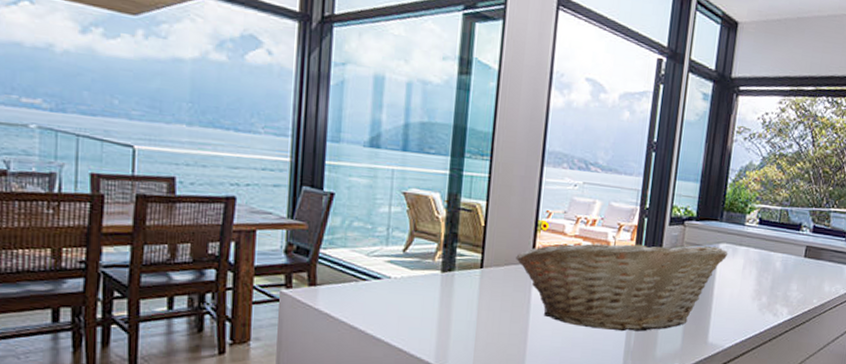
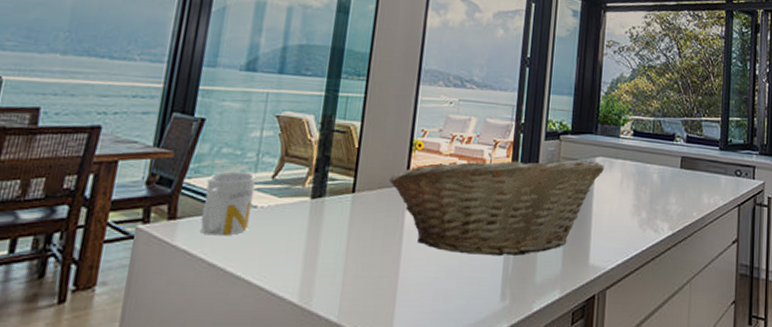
mug: none [339,244,388,303] -> present [201,171,257,236]

